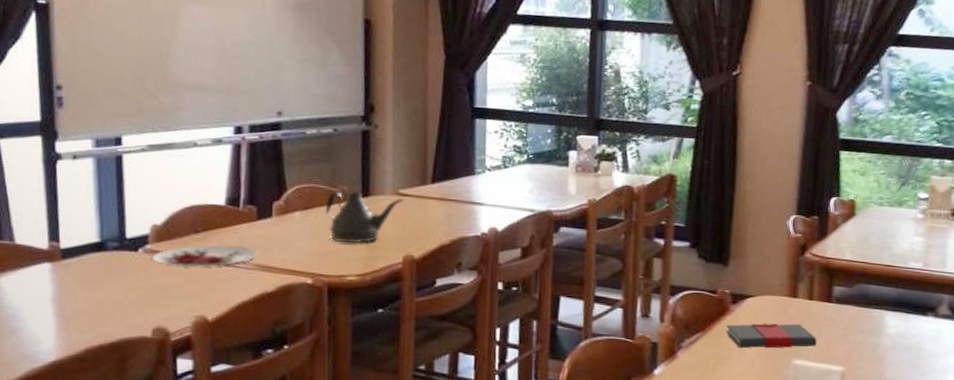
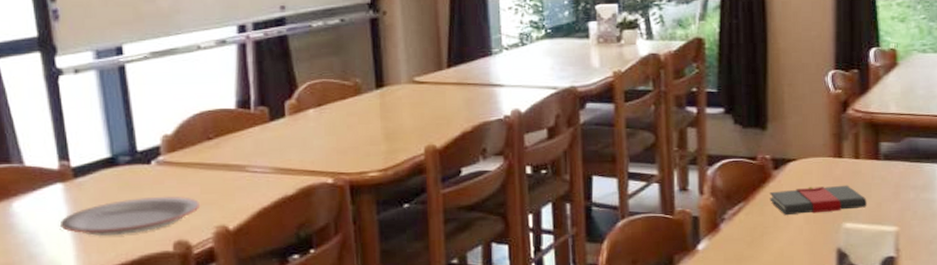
plate: none [44,282,183,318] -> present [60,196,201,237]
plate: present [152,245,258,268] -> none [165,150,274,177]
teapot: present [325,191,403,243] -> none [339,82,420,138]

